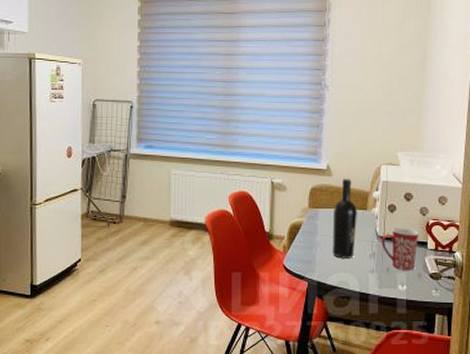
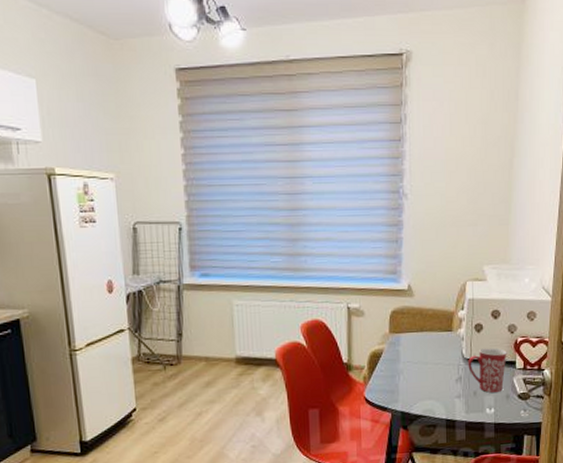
wine bottle: present [332,179,357,259] -> none [416,299,442,386]

